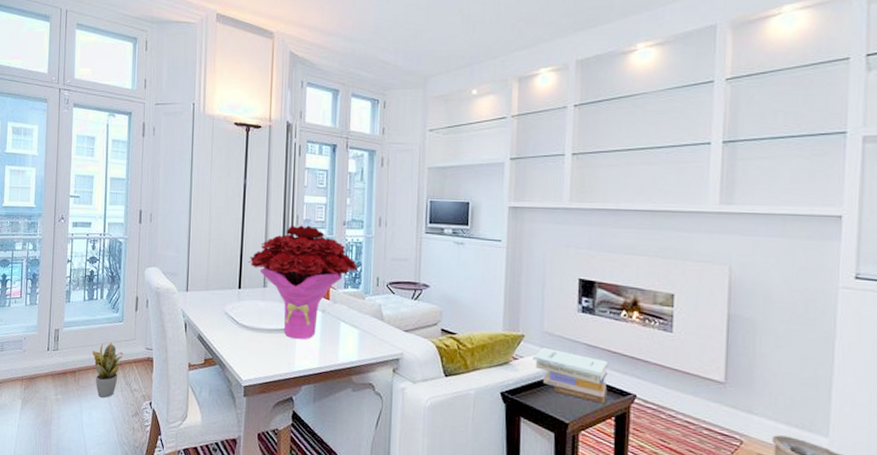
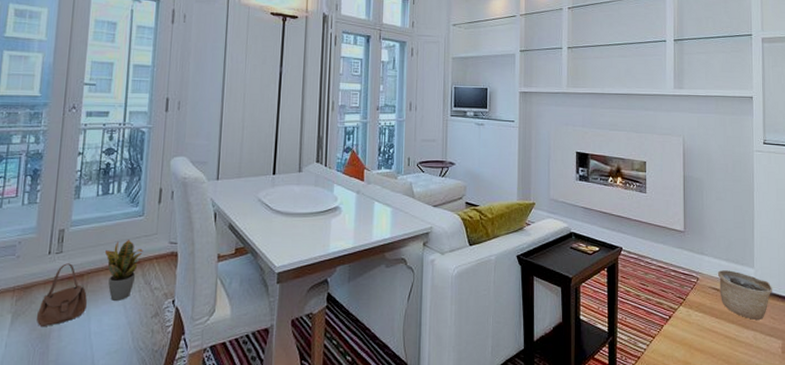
handbag: none [40,360,79,415] -> present [36,263,87,328]
flower bouquet: present [248,225,358,339] -> none [283,111,391,220]
books: present [533,347,609,404] -> none [542,212,601,257]

